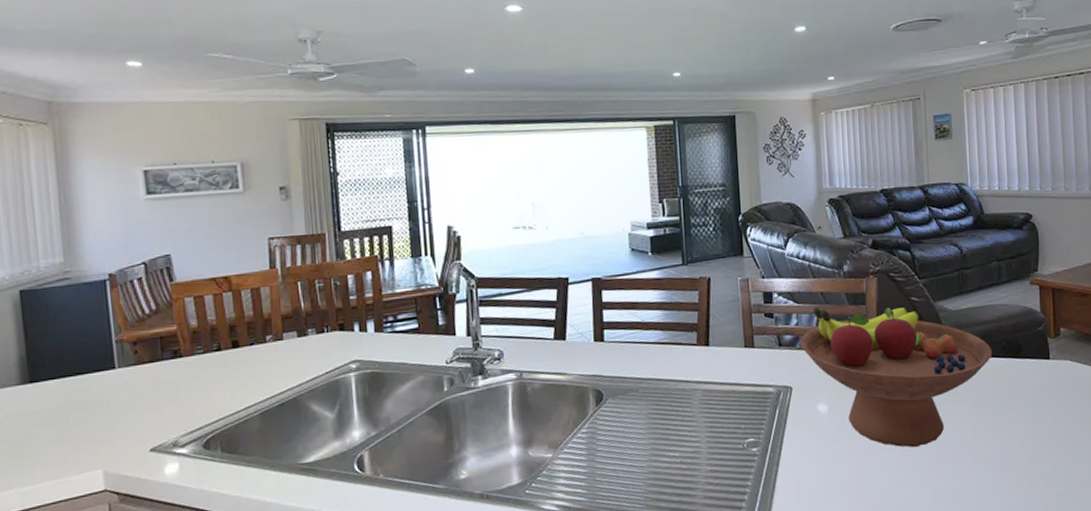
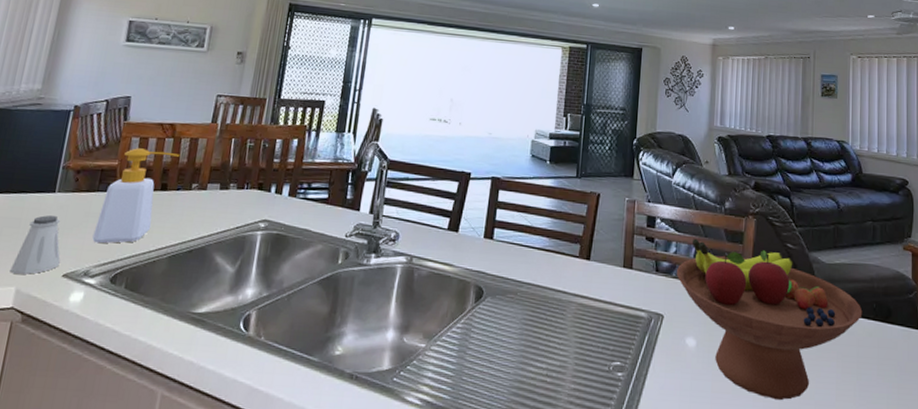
saltshaker: none [90,393,143,457] -> present [10,215,61,274]
soap bottle: none [170,307,244,413] -> present [92,148,180,244]

